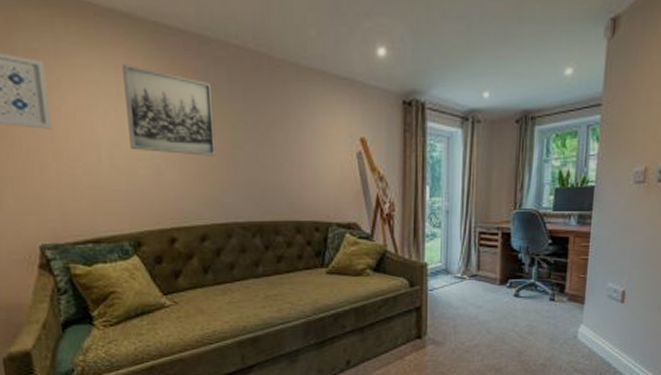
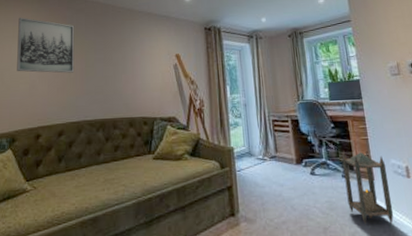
lantern: none [550,271,601,349] -> present [342,151,394,224]

